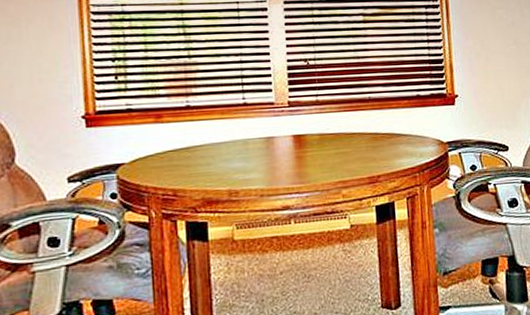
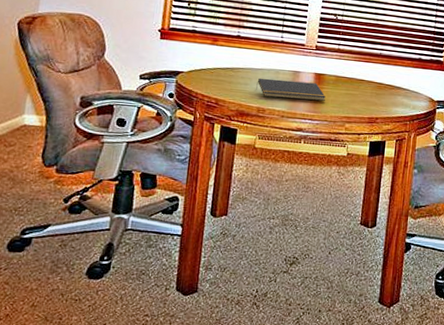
notepad: none [222,147,312,175] -> present [256,78,326,101]

